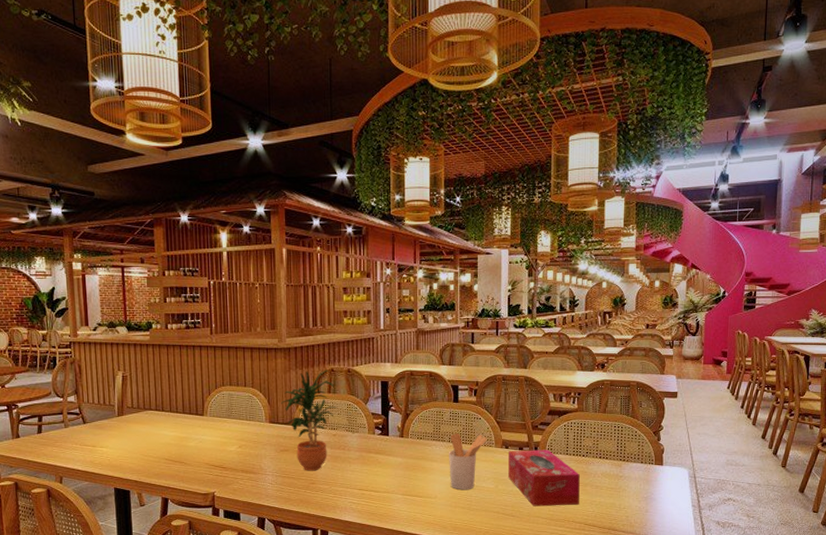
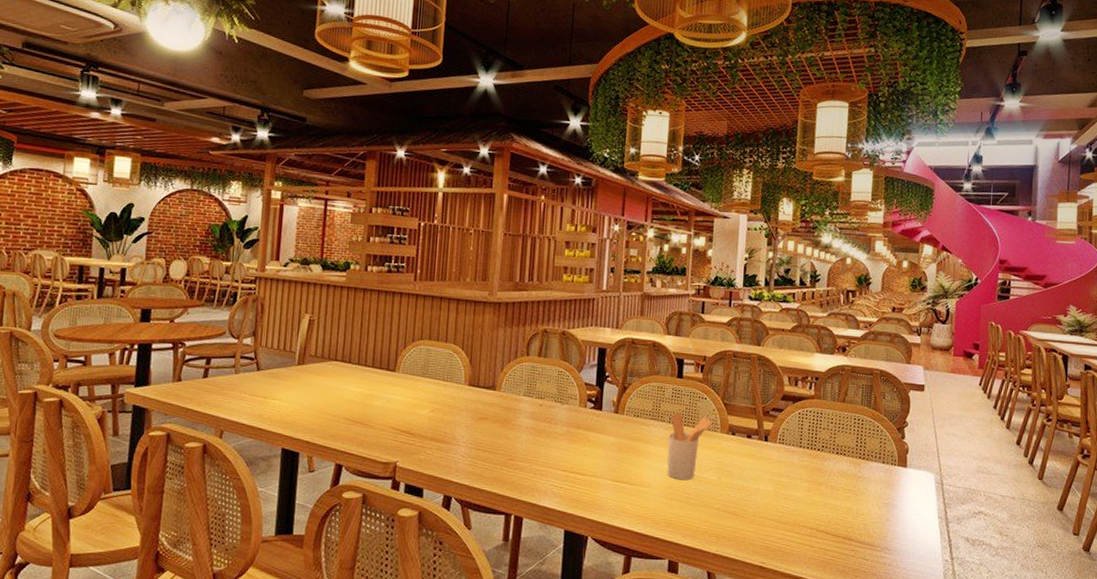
potted plant: present [281,369,338,471] -> none [484,330,548,445]
tissue box: present [508,449,580,507] -> none [733,438,814,507]

